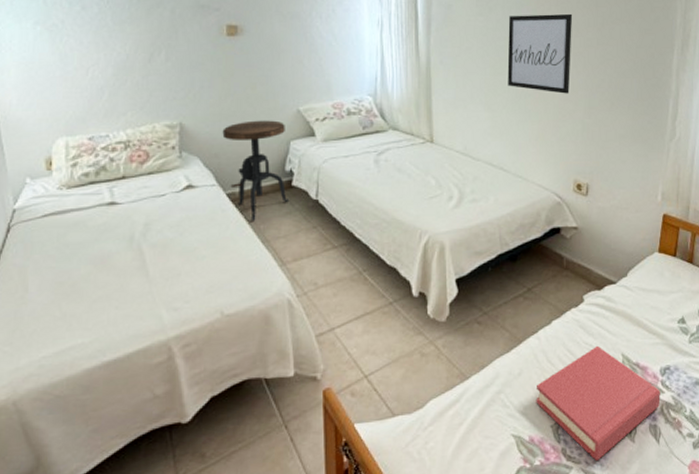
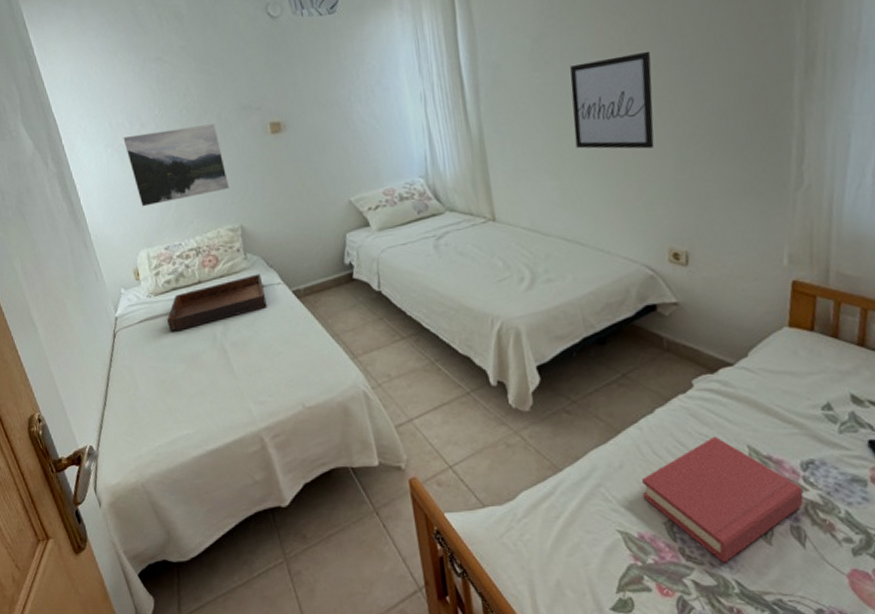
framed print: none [57,16,174,92] -> present [123,124,230,207]
serving tray: none [78,174,197,229] -> present [167,274,267,332]
side table: present [222,120,290,221] -> none [280,214,353,316]

